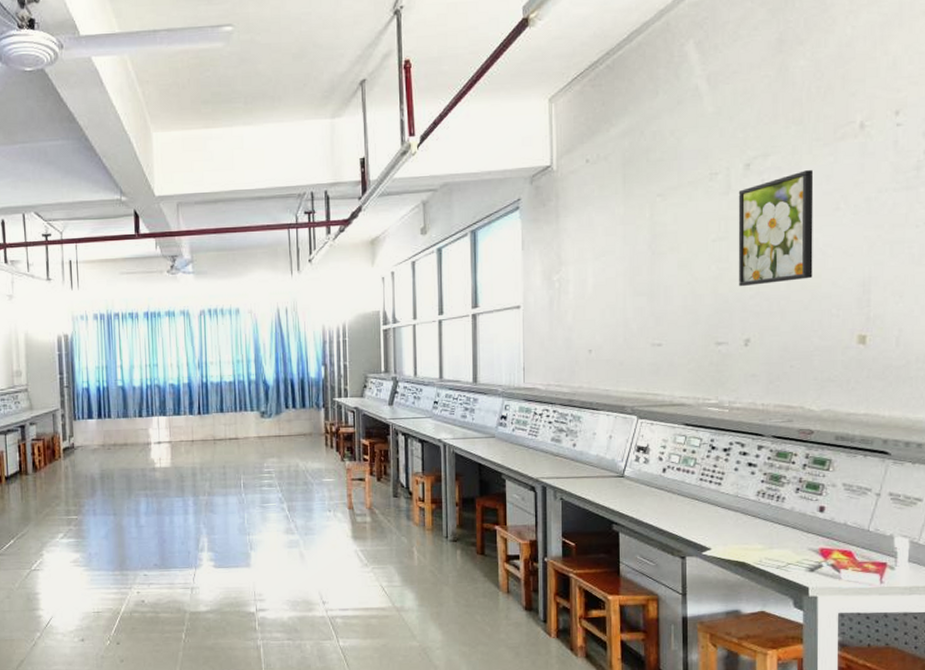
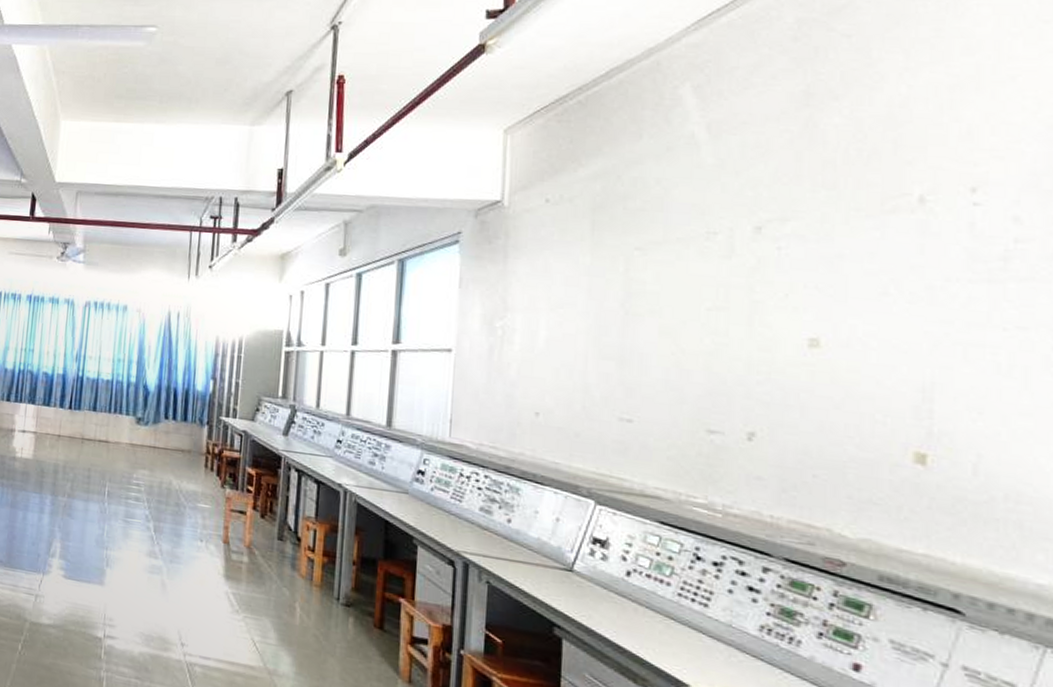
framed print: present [738,170,814,286] -> none [741,243,851,373]

